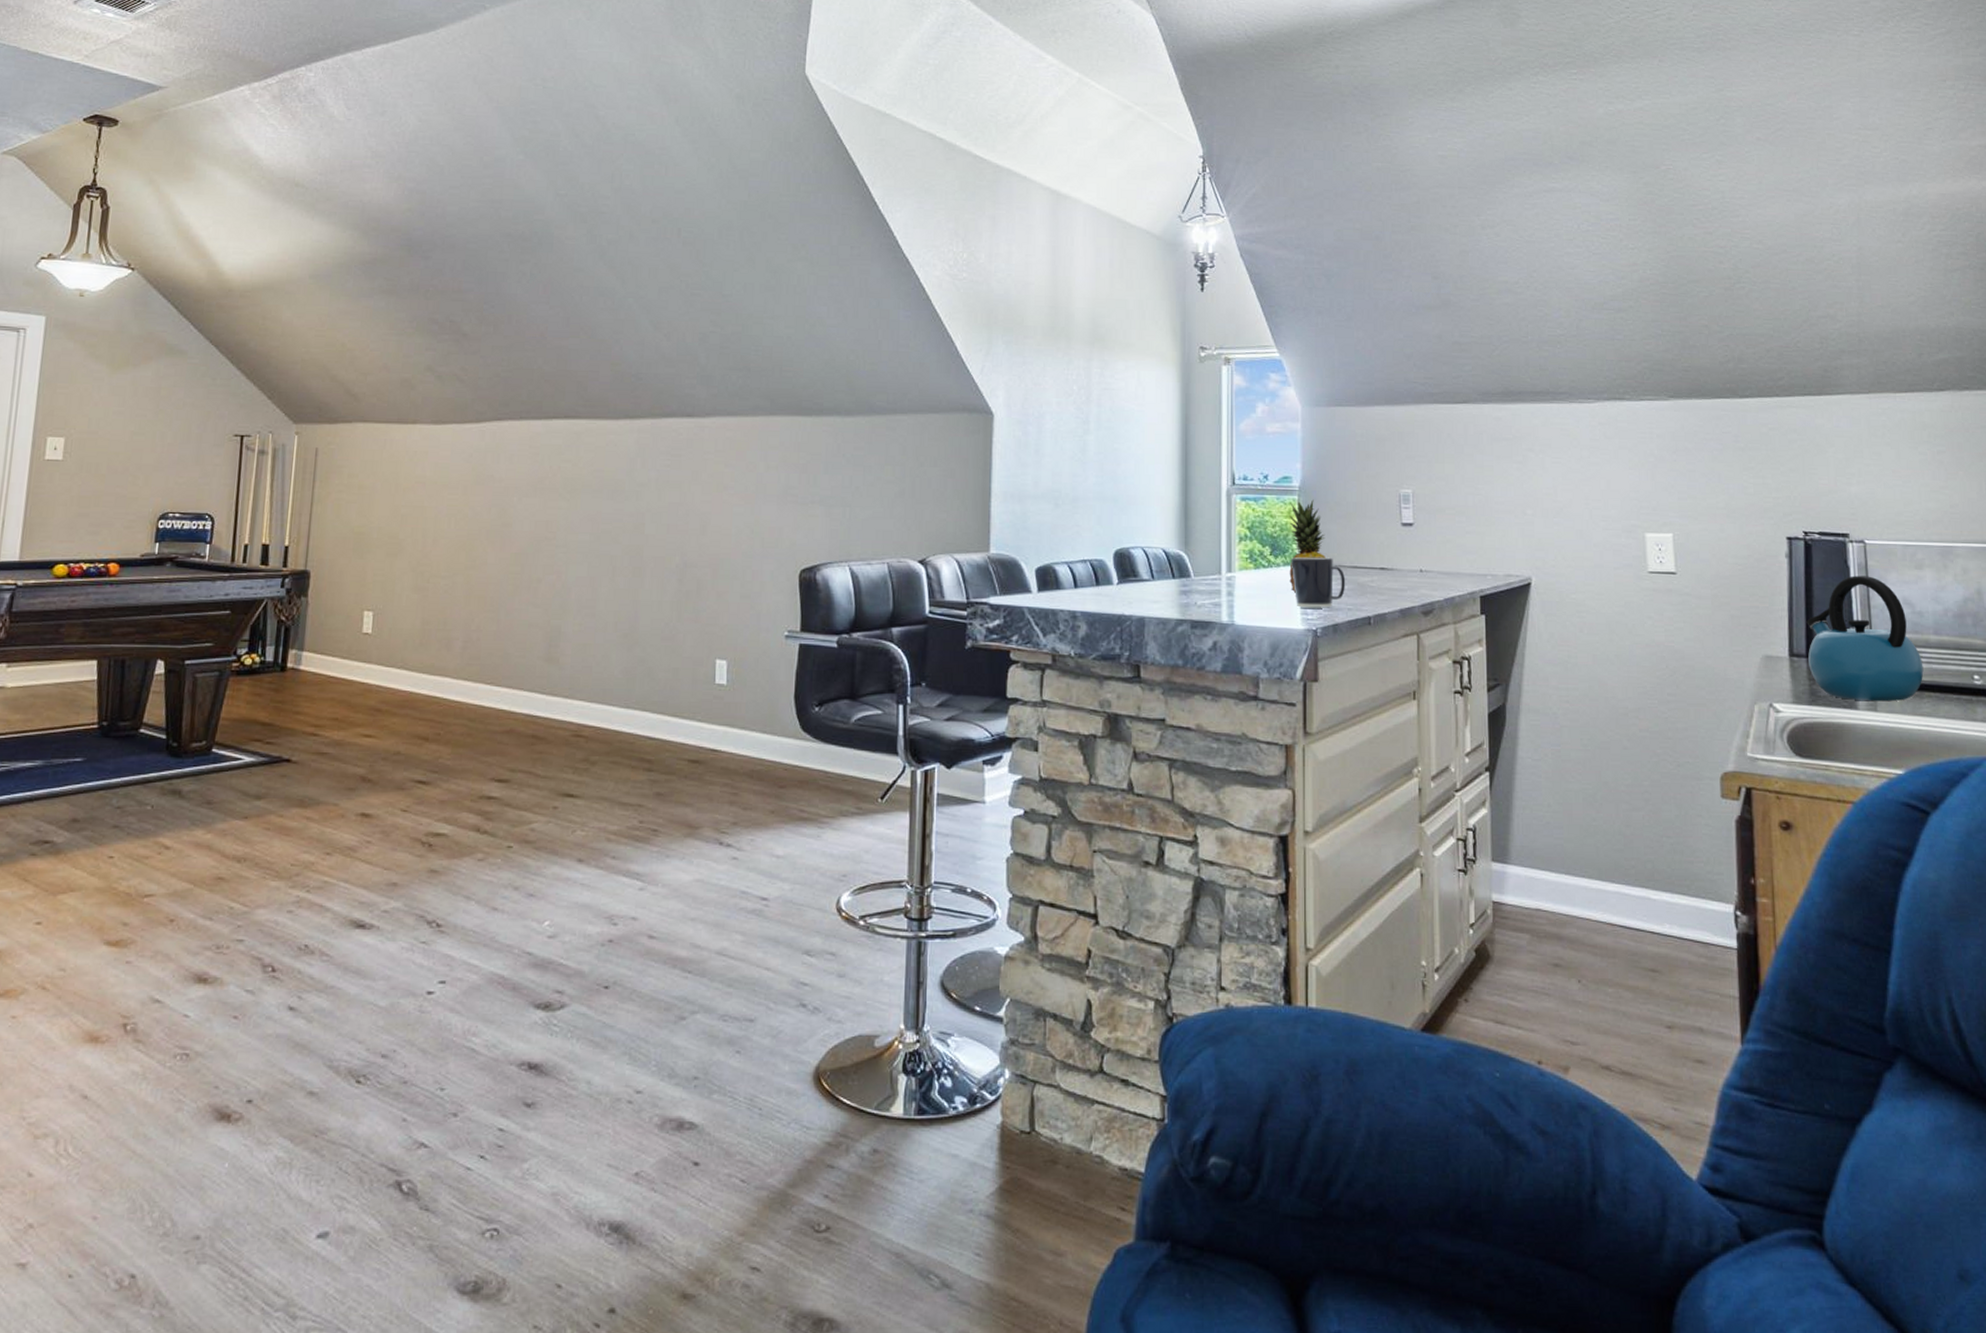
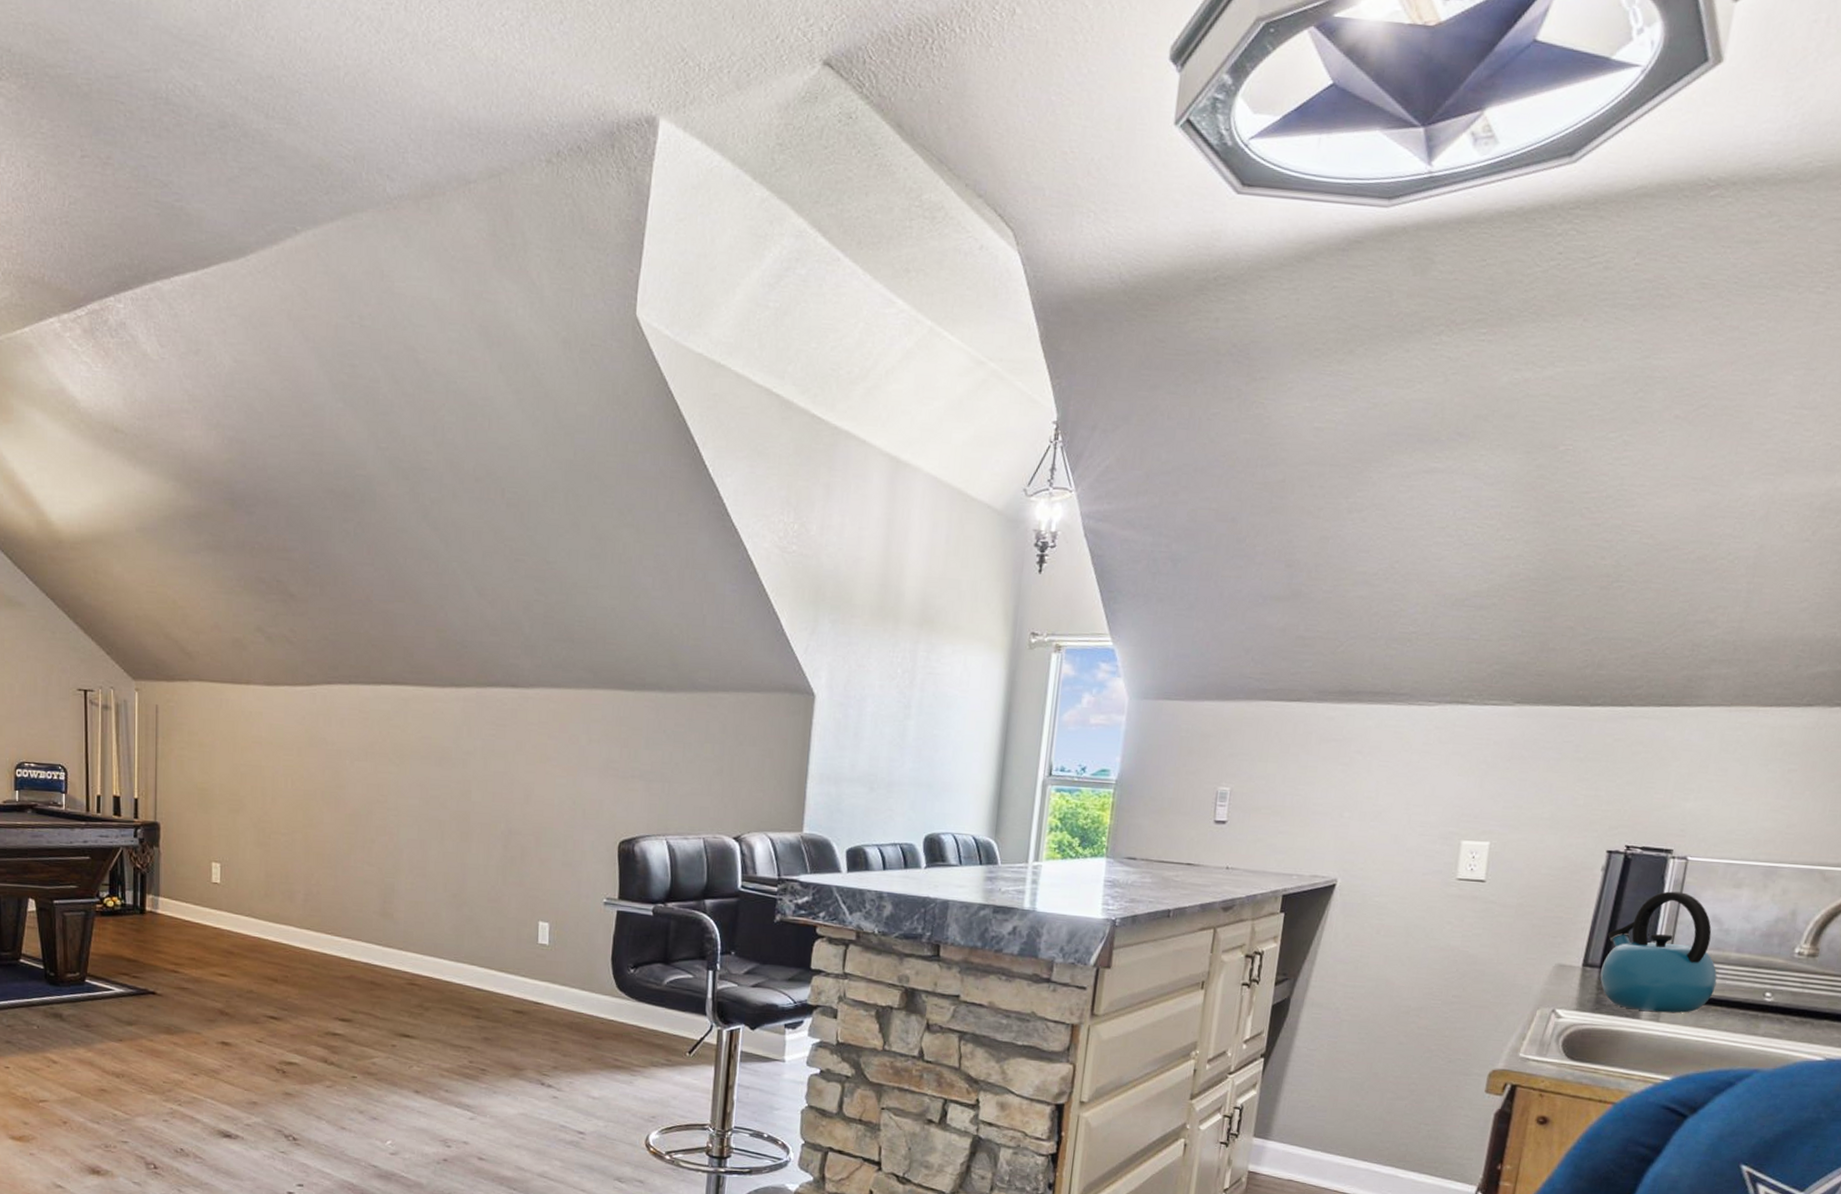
fruit: present [1289,499,1326,594] -> none [1094,793,1136,885]
mug: present [1290,557,1346,608] -> none [1098,849,1151,900]

